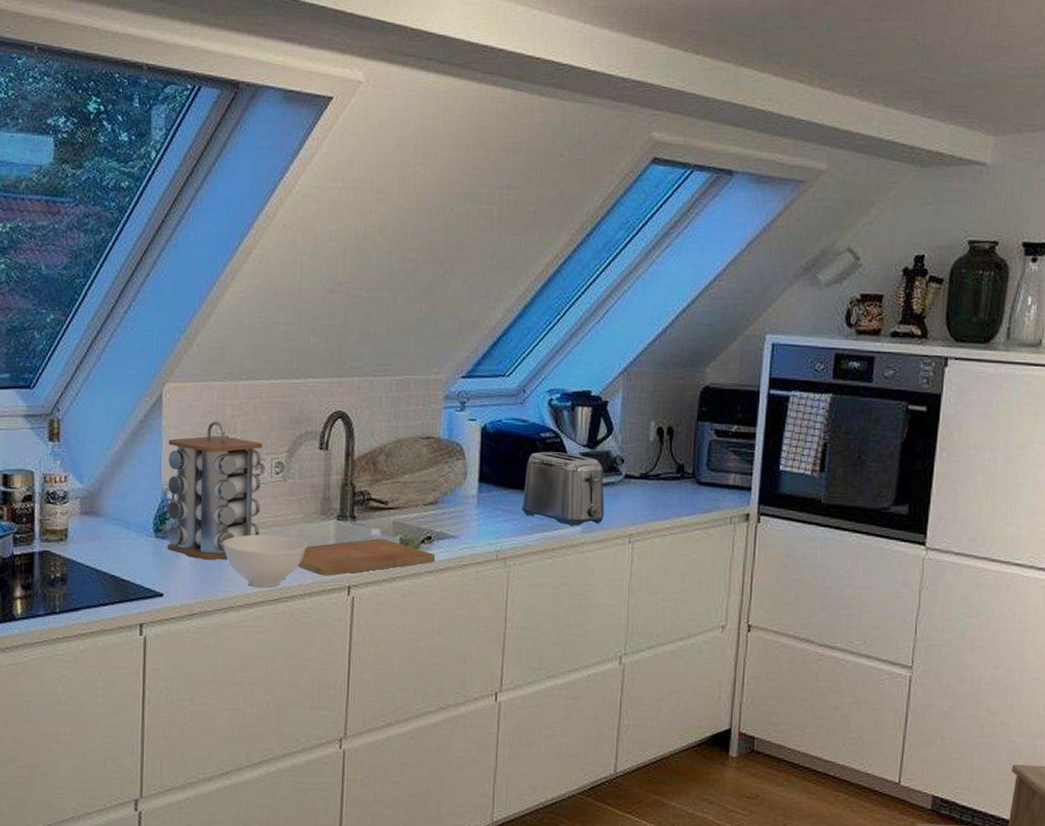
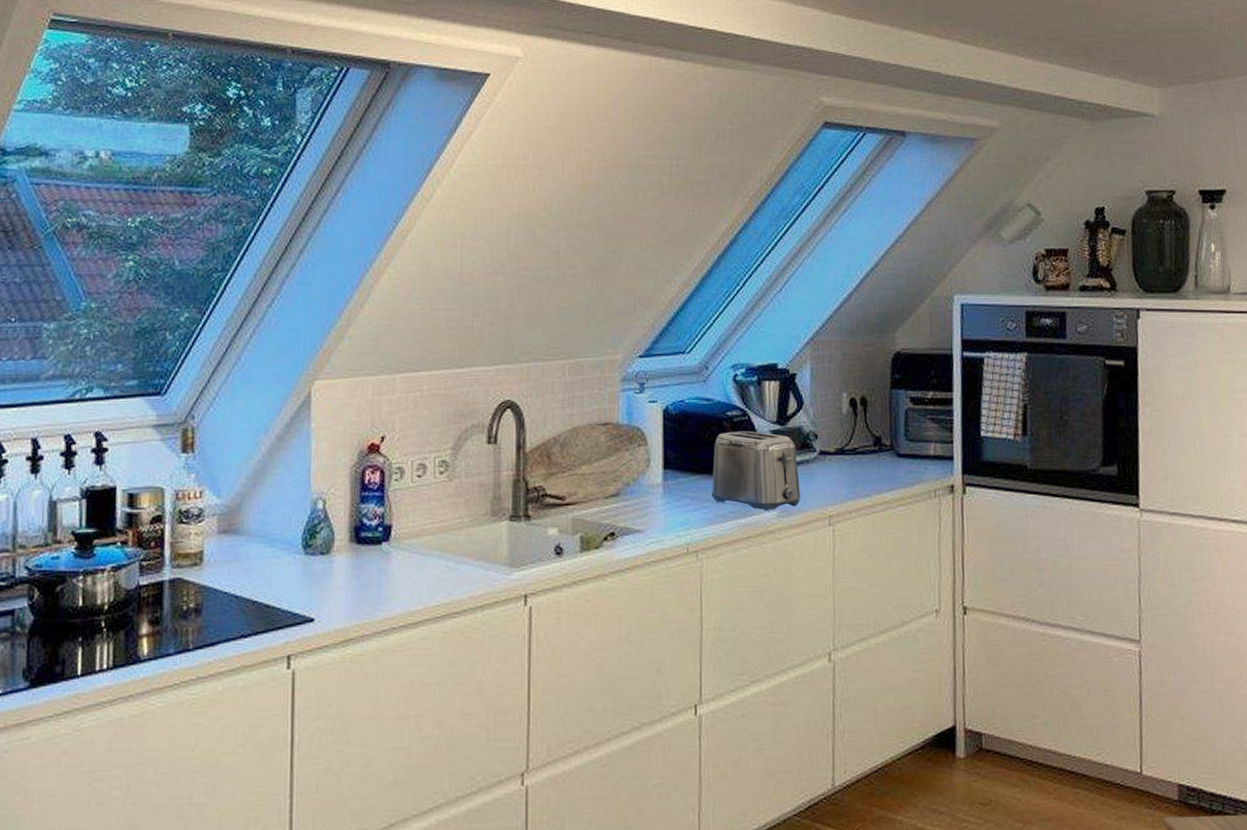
spice rack: present [167,420,263,561] -> none [318,419,425,577]
bowl: present [222,534,307,589] -> none [381,542,477,605]
cutting board: present [297,538,436,576] -> none [467,538,620,585]

